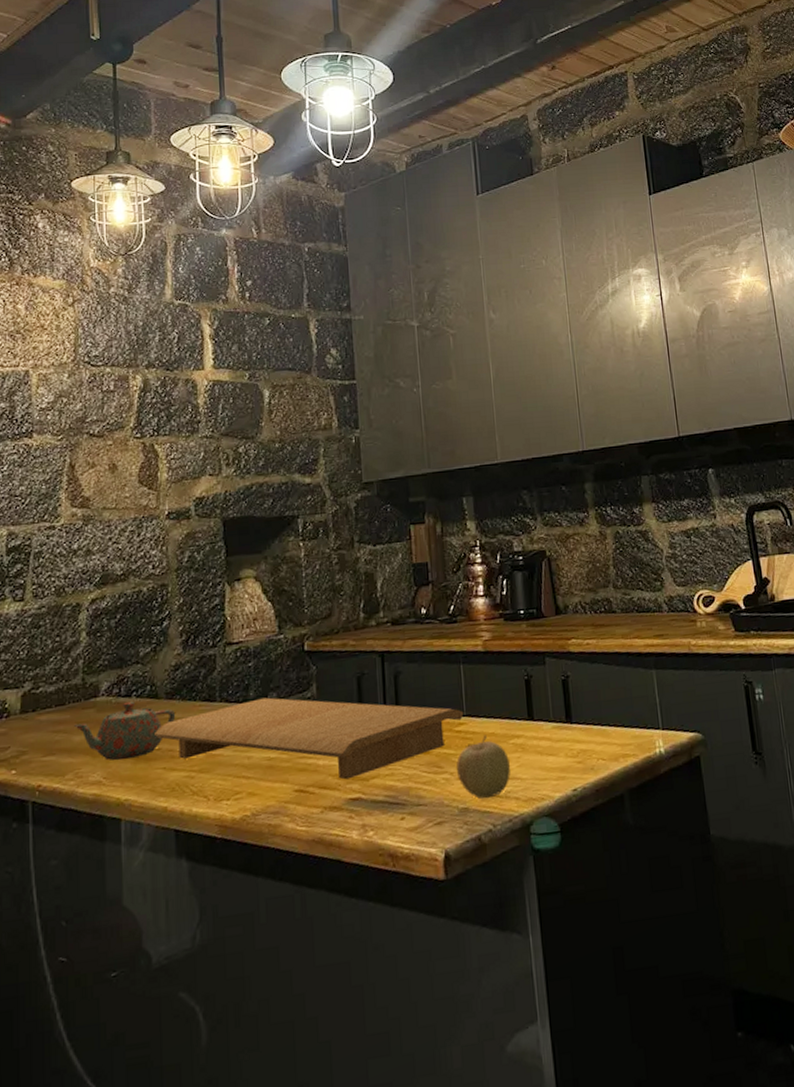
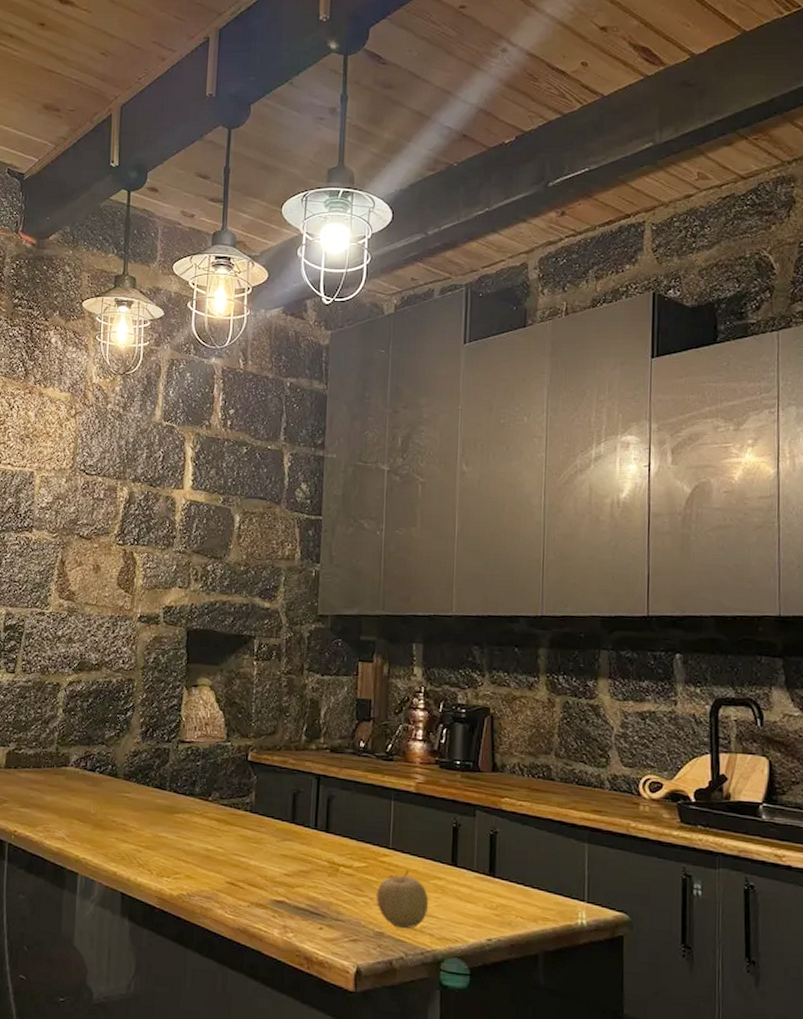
teapot: present [73,701,176,761] -> none [46,775,131,825]
cutting board: present [155,697,464,780] -> none [112,795,390,883]

